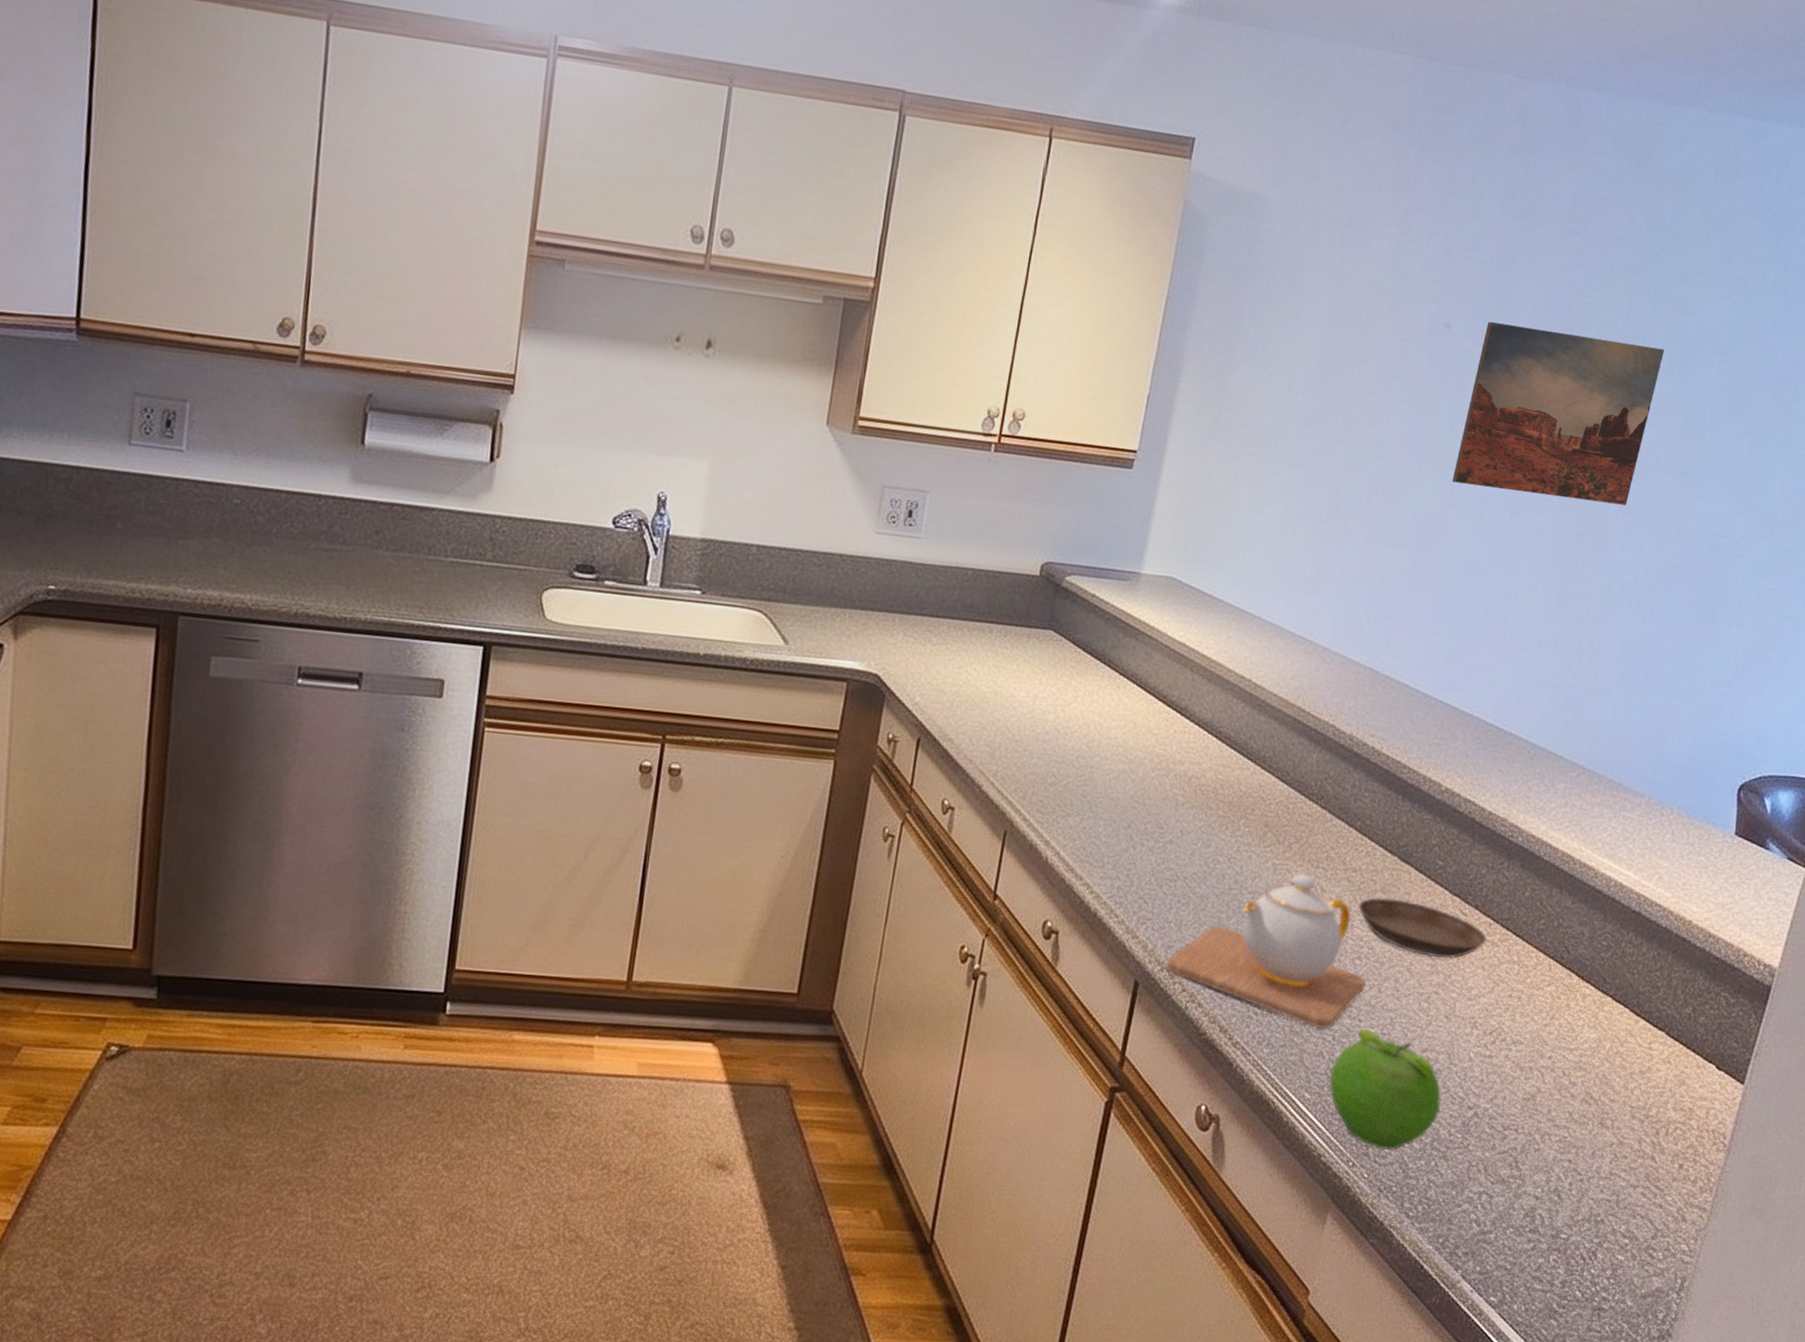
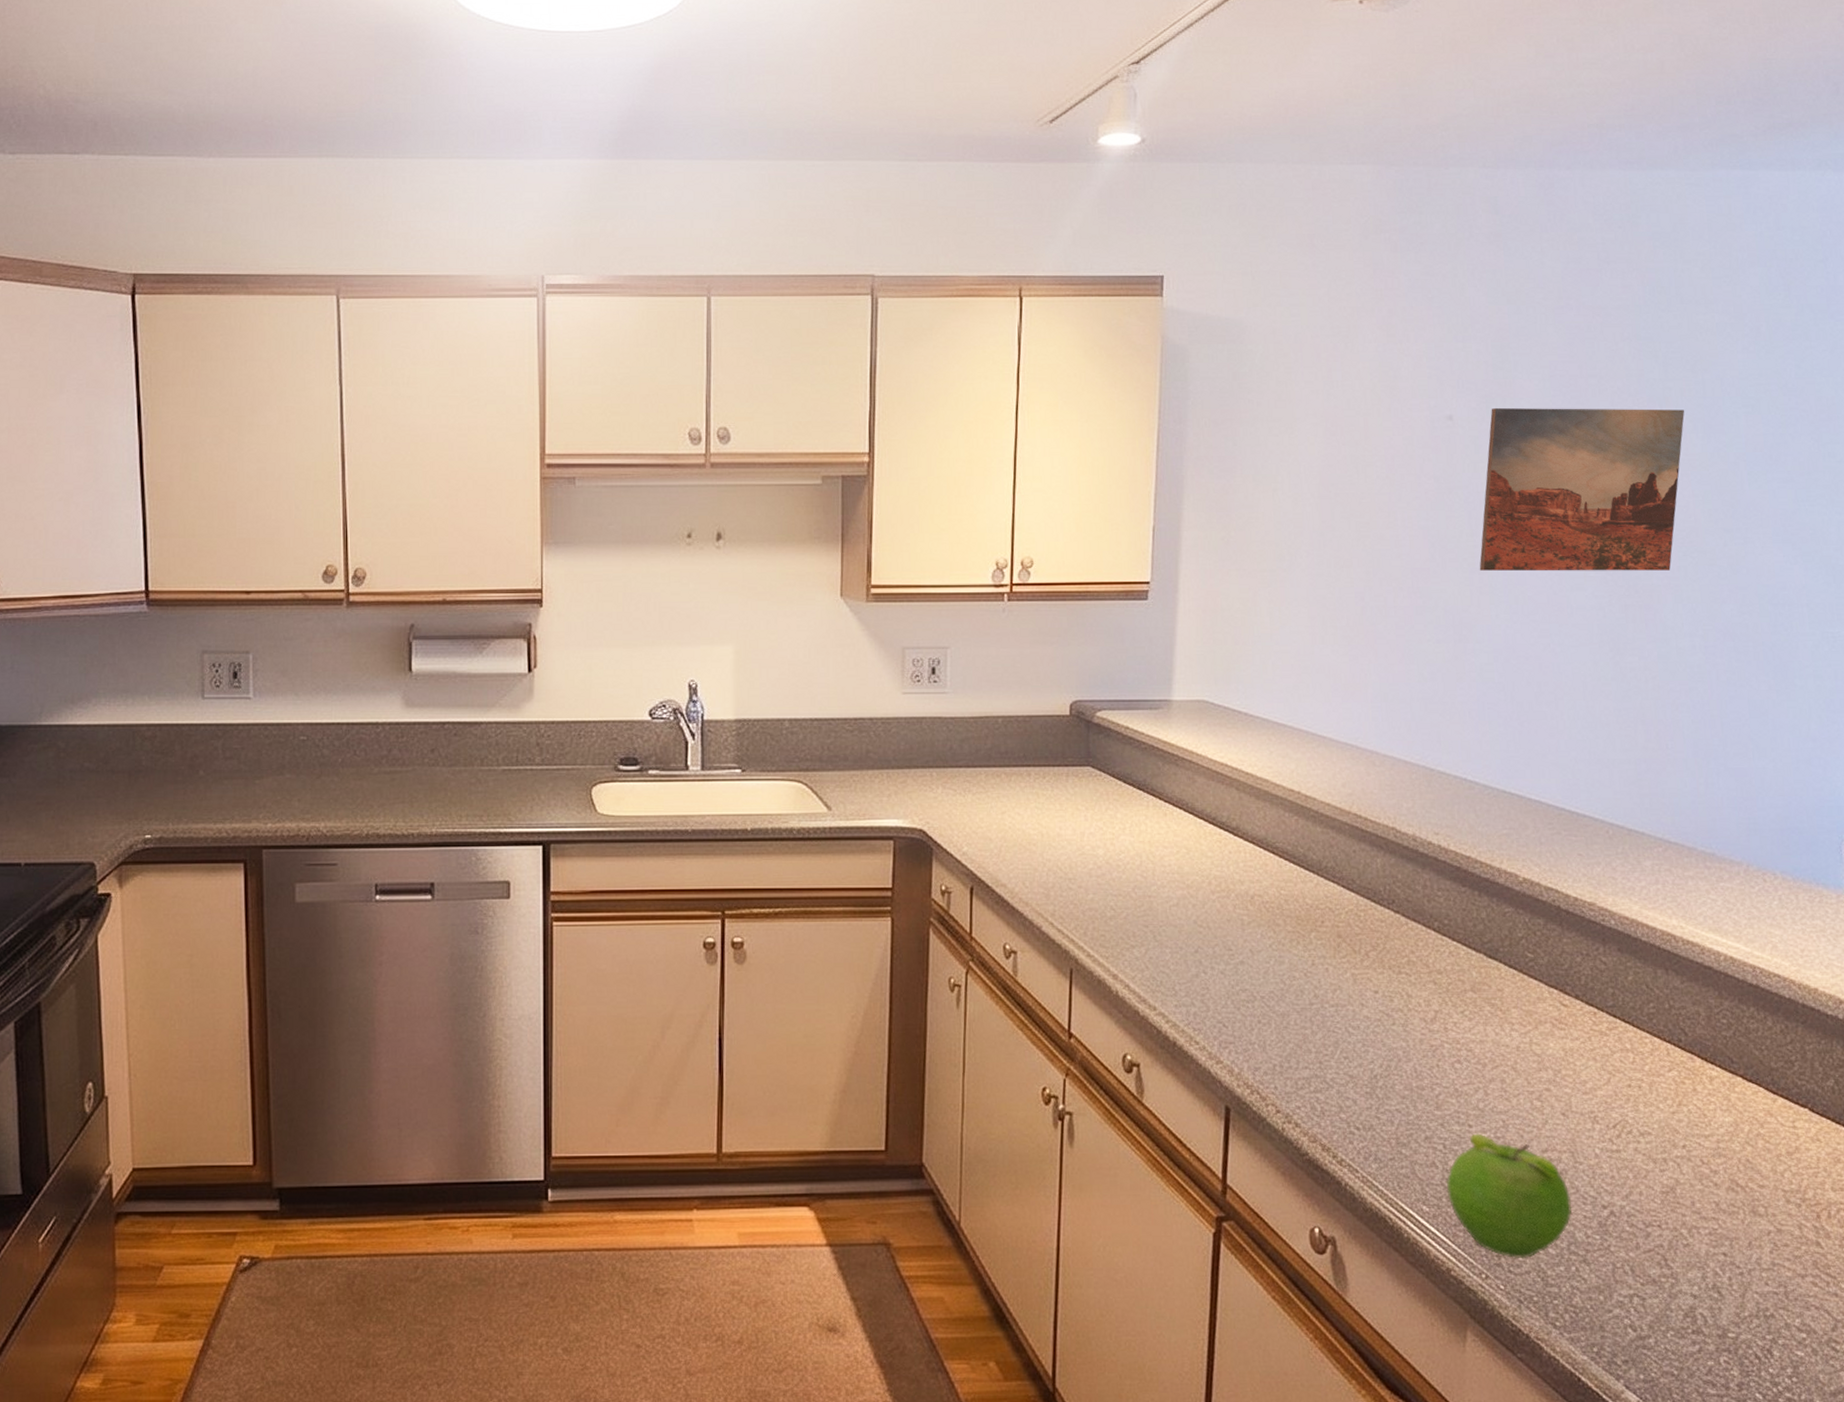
teapot: present [1166,873,1367,1030] -> none [1256,981,1471,1139]
saucer: present [1357,897,1488,959] -> none [1448,997,1594,1054]

